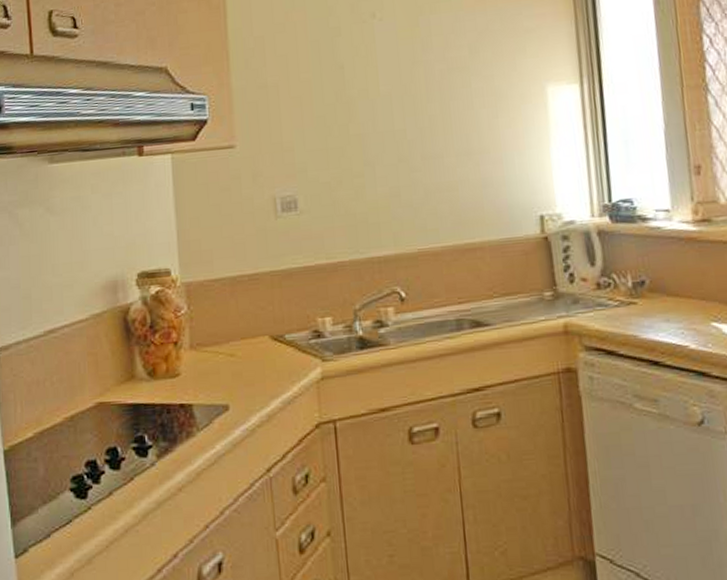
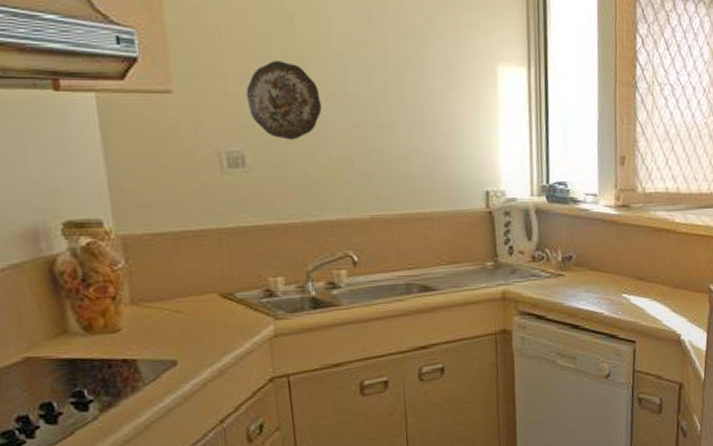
decorative plate: none [299,107,370,181] -> present [246,61,322,140]

